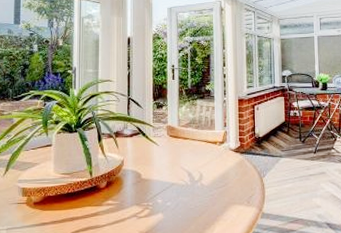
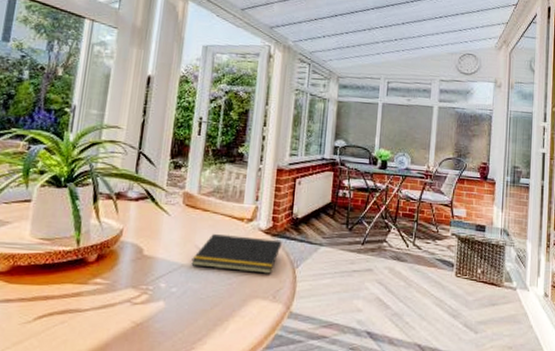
notepad: none [180,156,249,185] -> present [191,234,282,274]

